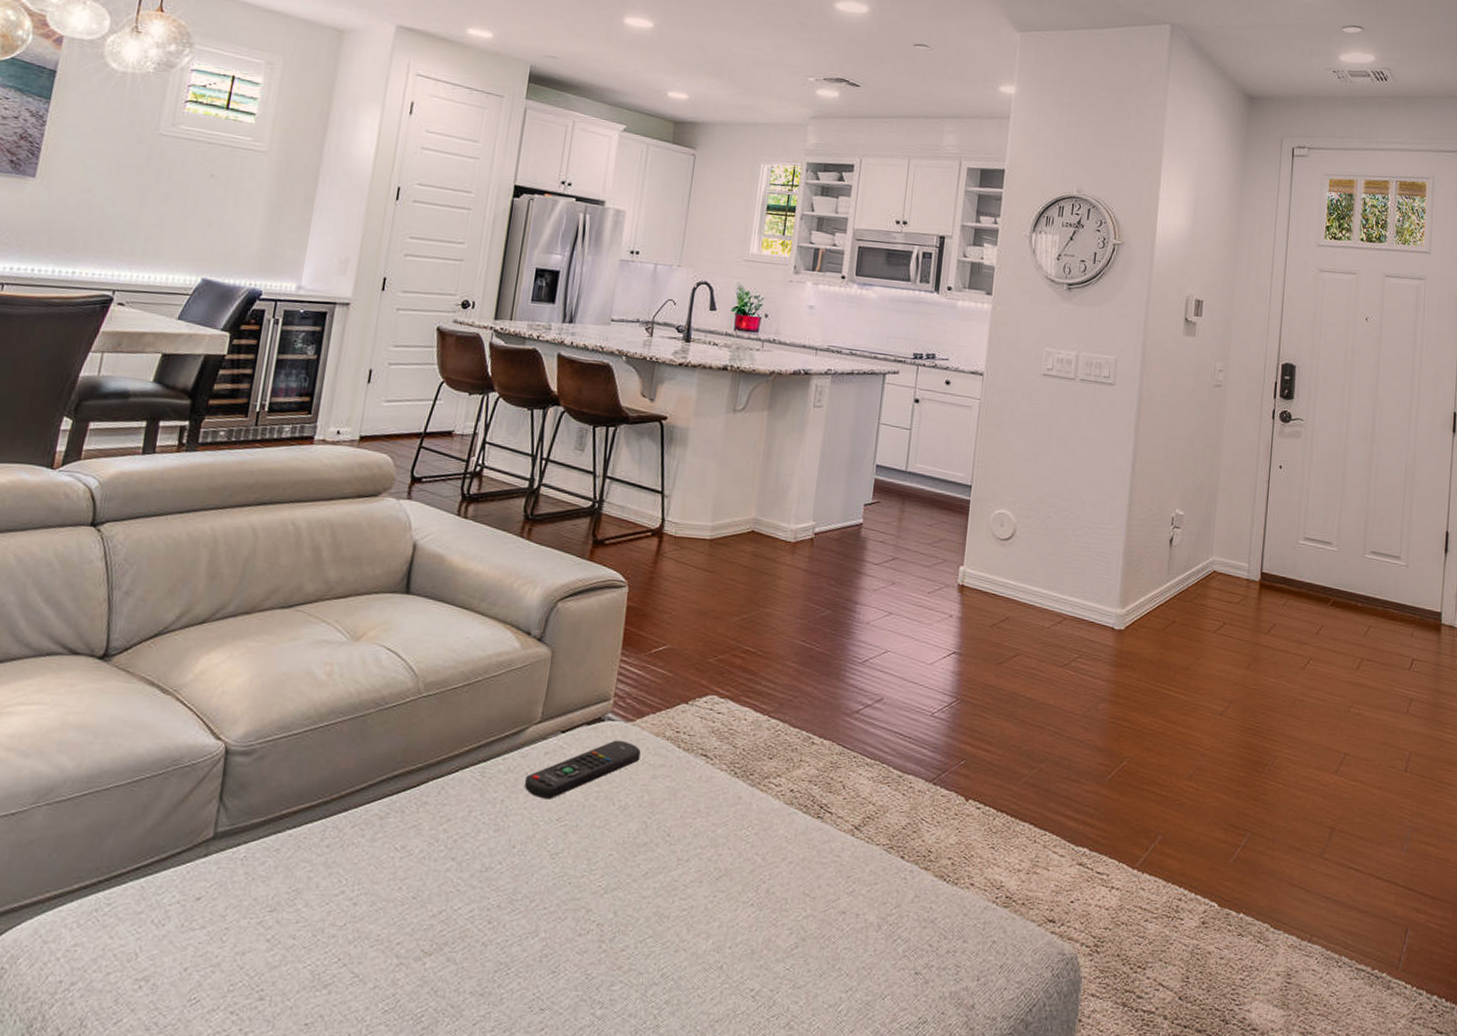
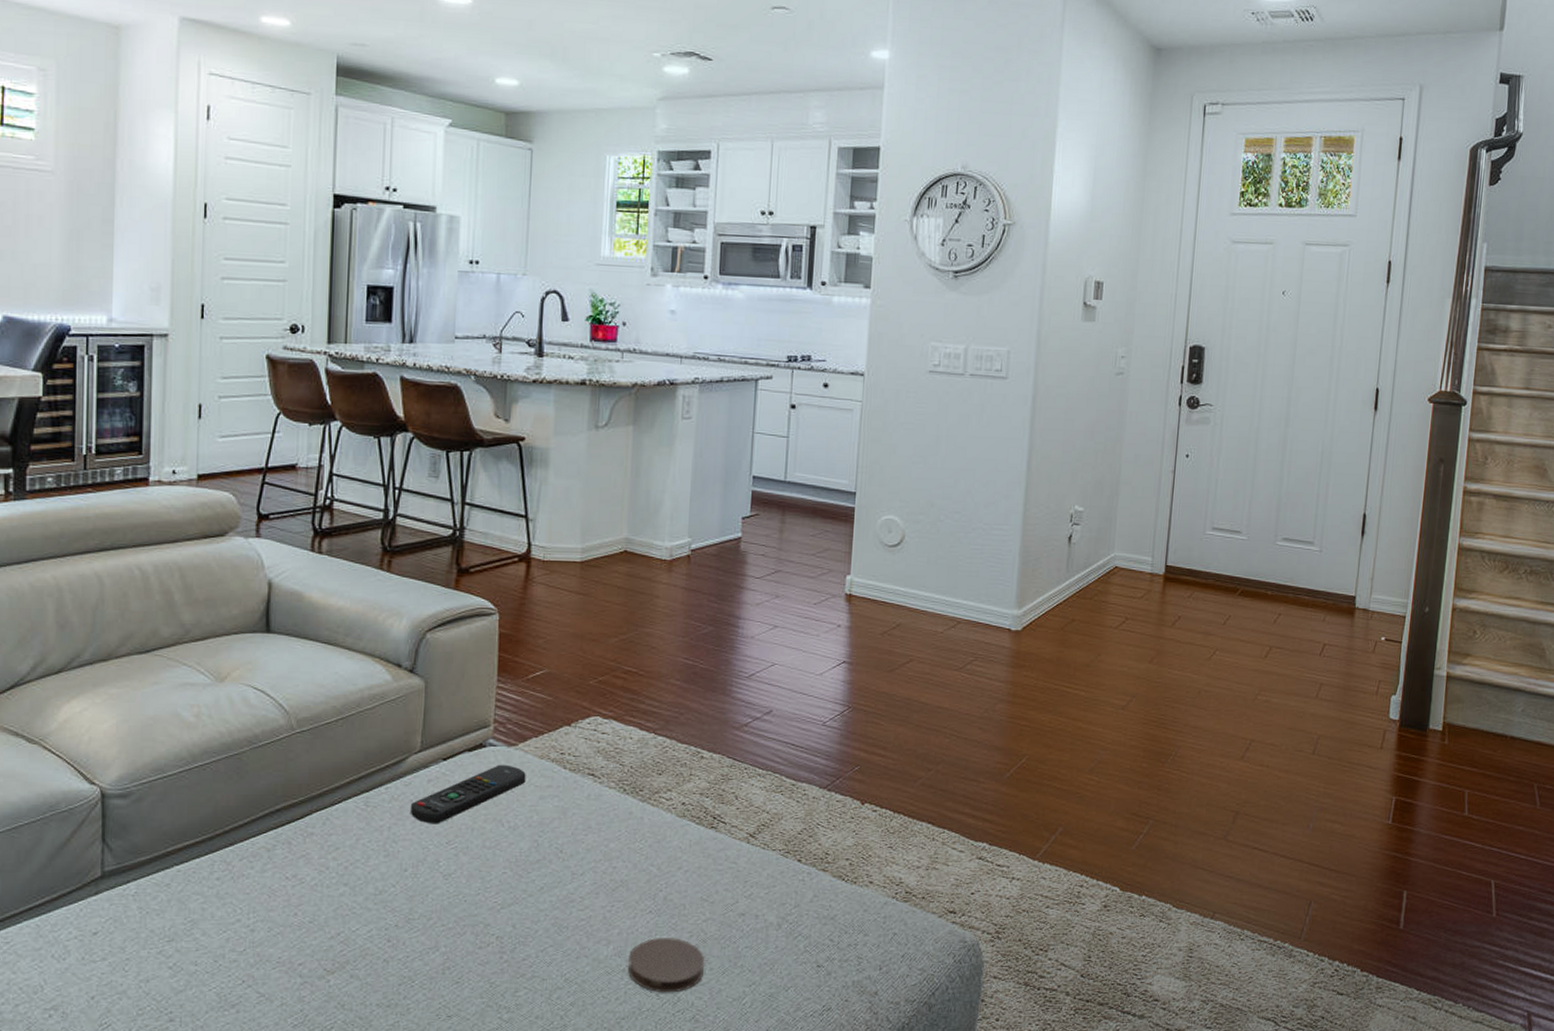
coaster: none [725,933,804,995] -> present [628,937,705,993]

